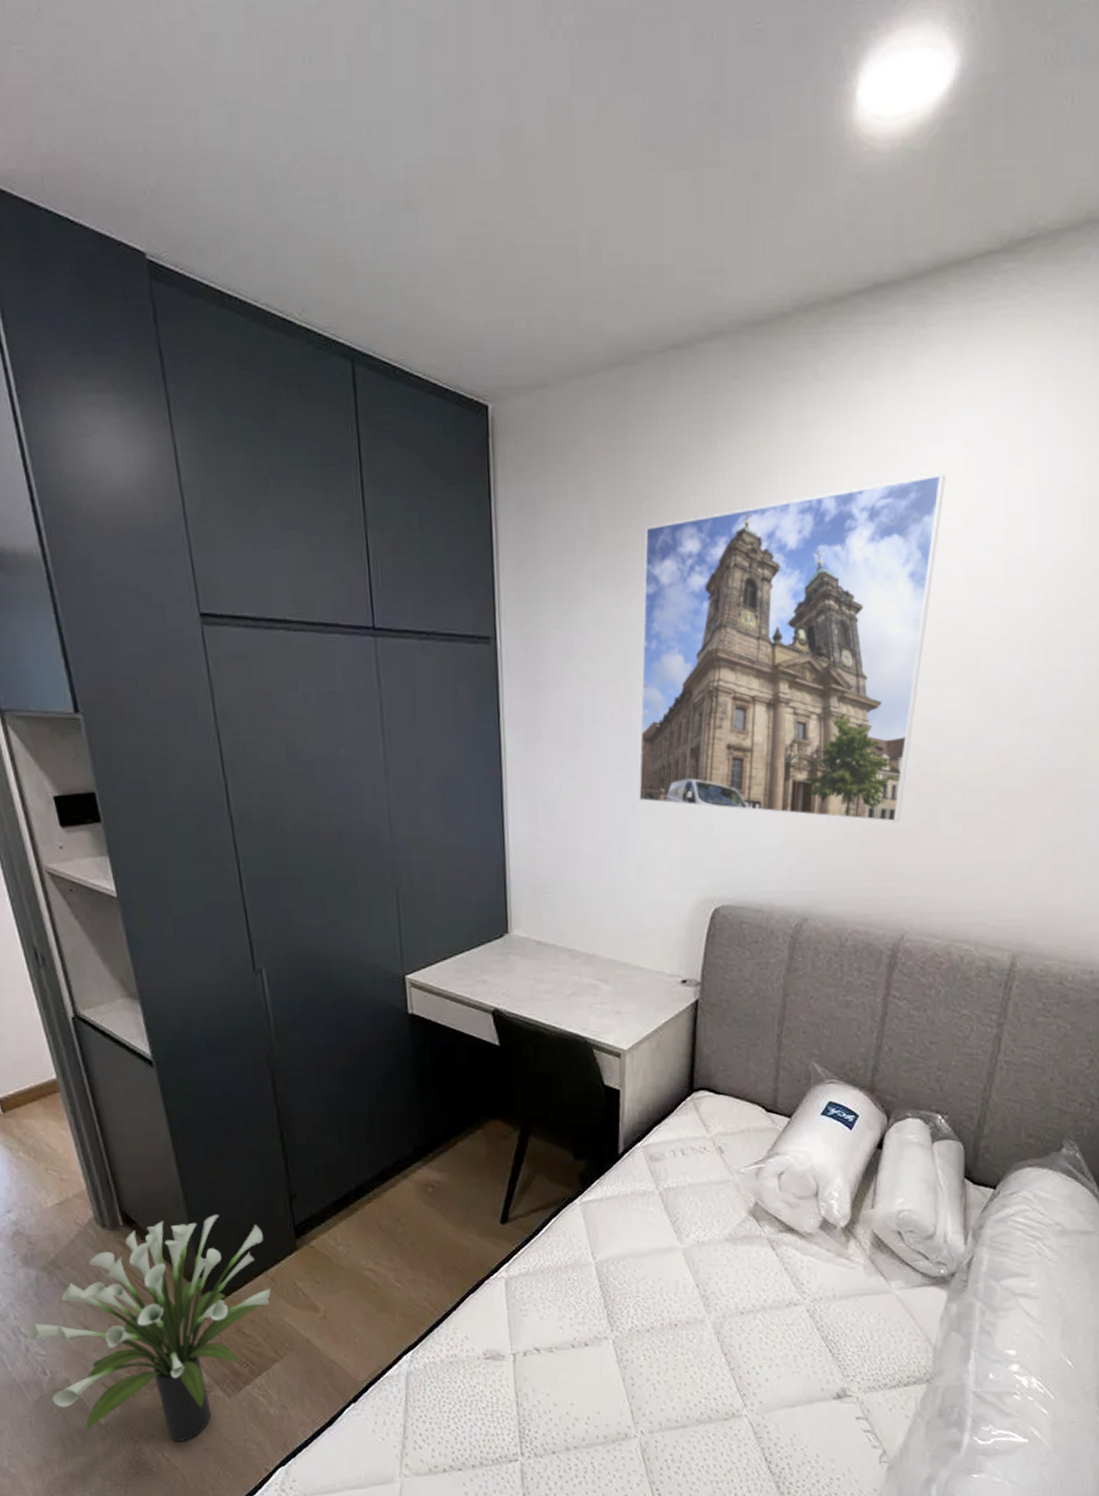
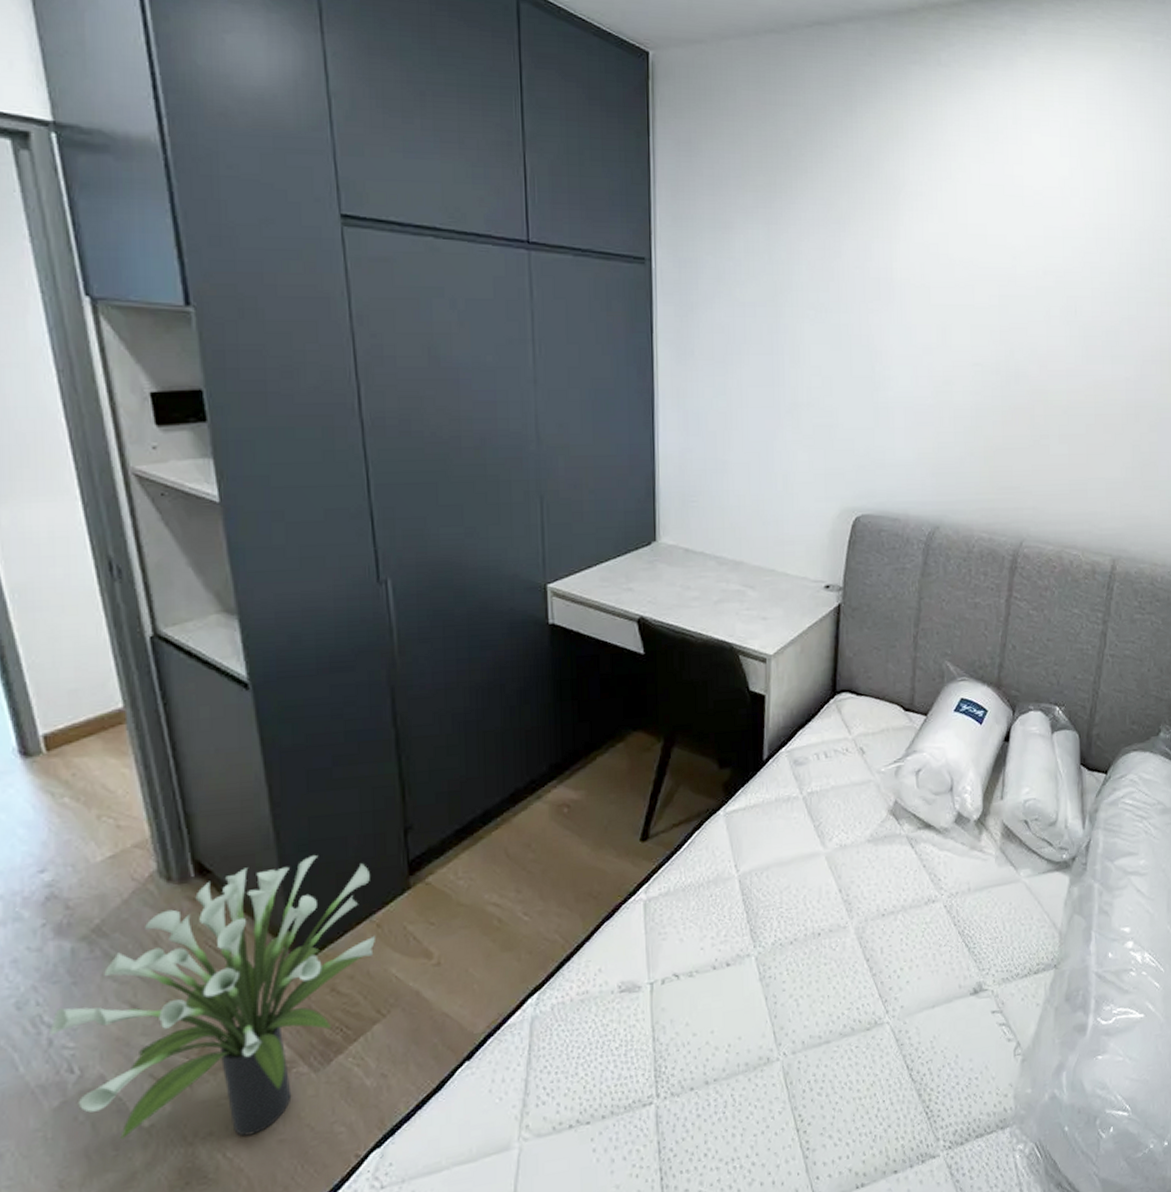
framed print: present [638,473,946,823] -> none [785,151,1045,442]

